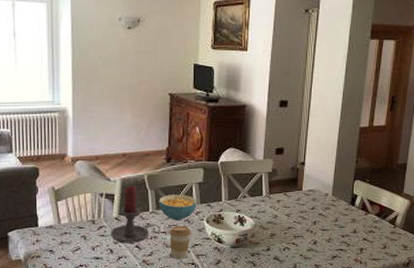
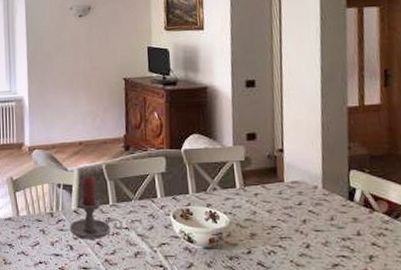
cereal bowl: present [159,194,196,221] -> none [119,185,161,216]
coffee cup: present [169,226,191,260] -> none [132,221,157,261]

